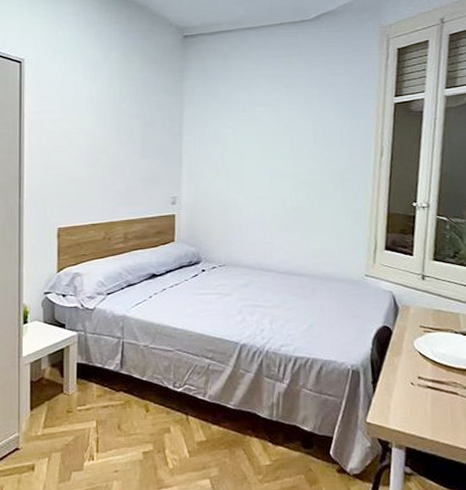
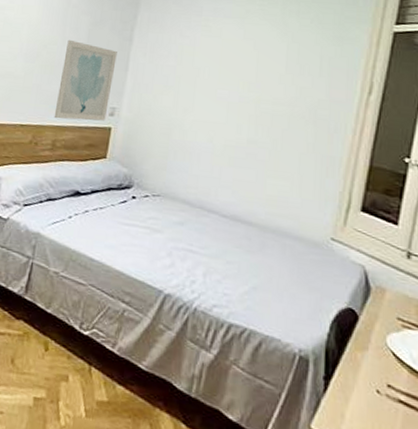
wall art: none [122,142,171,214] -> present [54,39,117,121]

